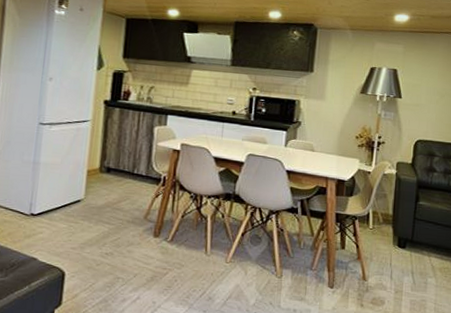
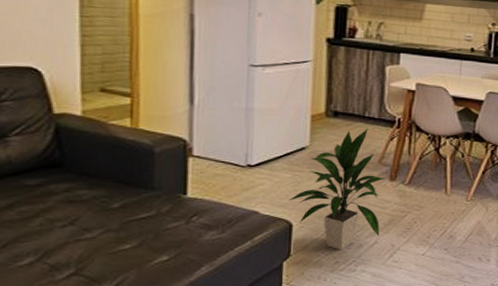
indoor plant: none [63,184,151,303] -> present [288,128,386,250]

